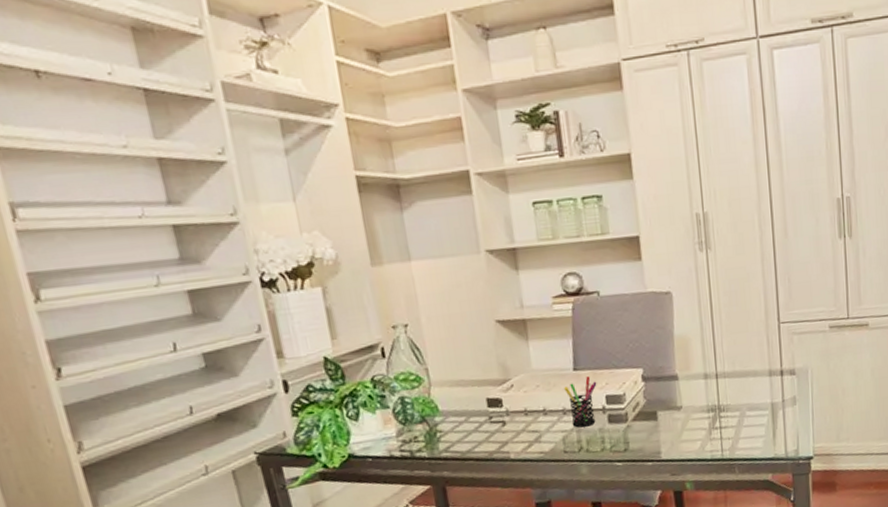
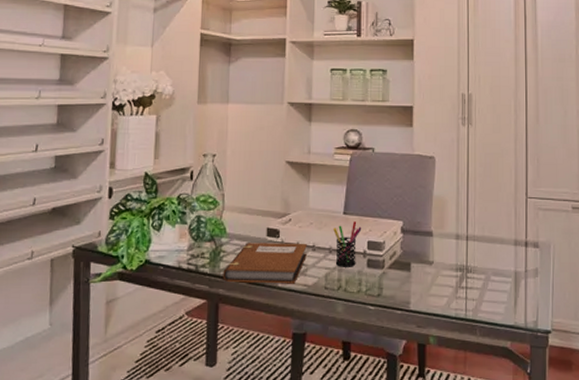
notebook: none [444,409,538,463] -> present [223,243,307,284]

